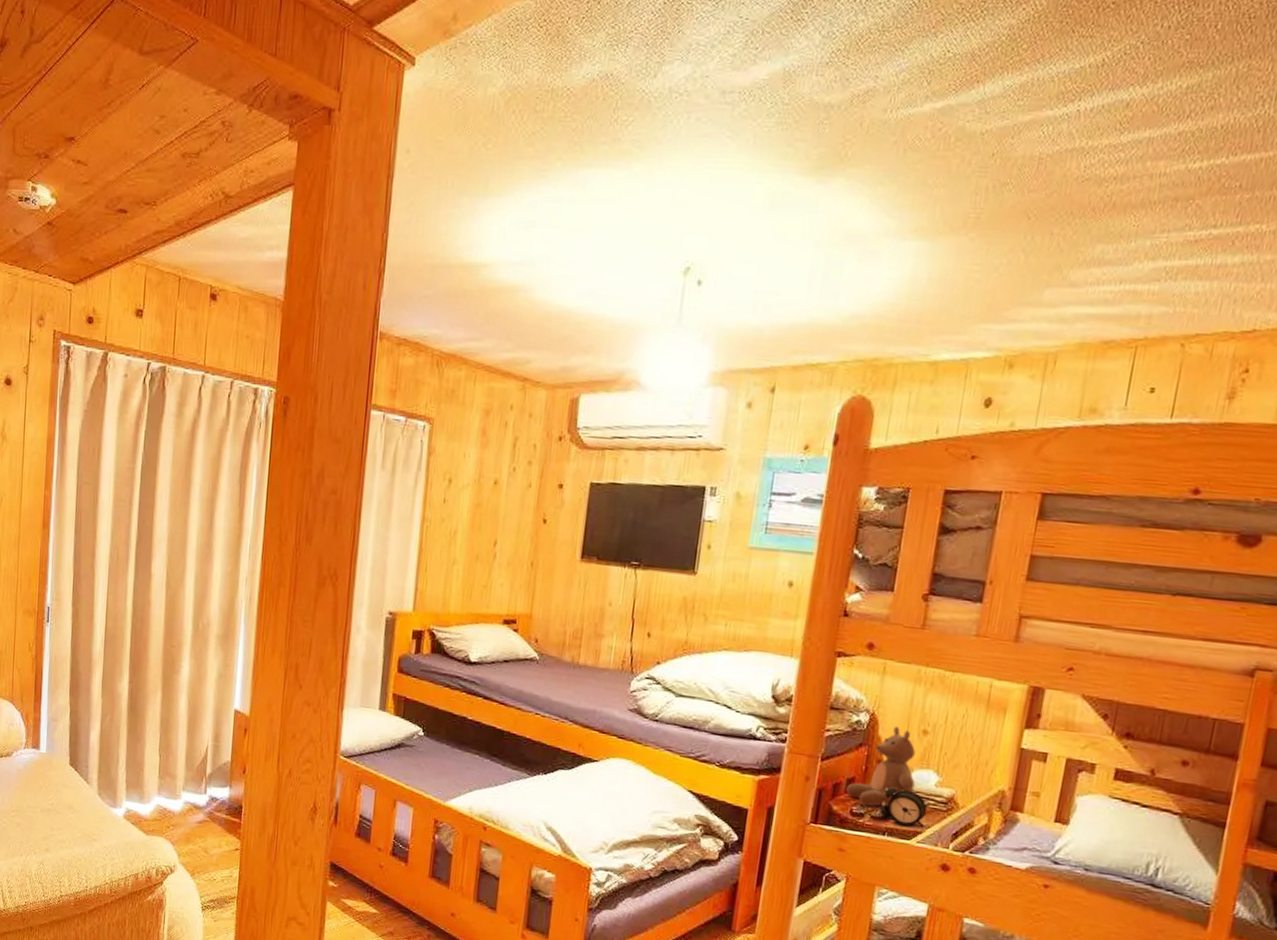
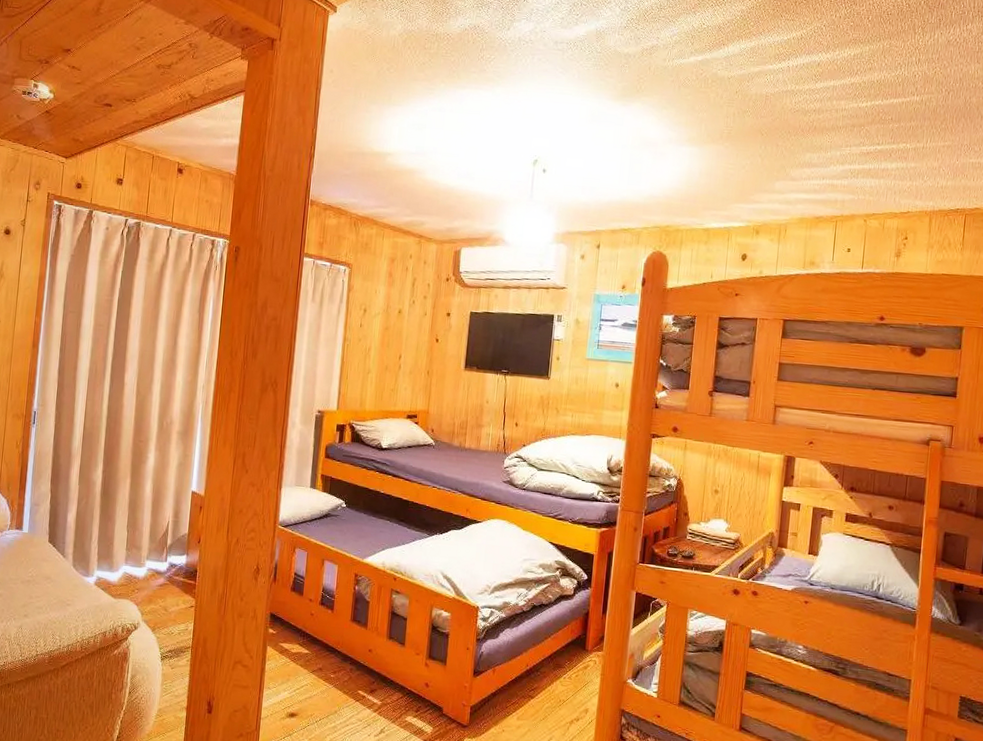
teddy bear: present [846,726,916,806] -> none [664,488,712,548]
alarm clock: present [879,787,930,827] -> none [687,533,723,563]

